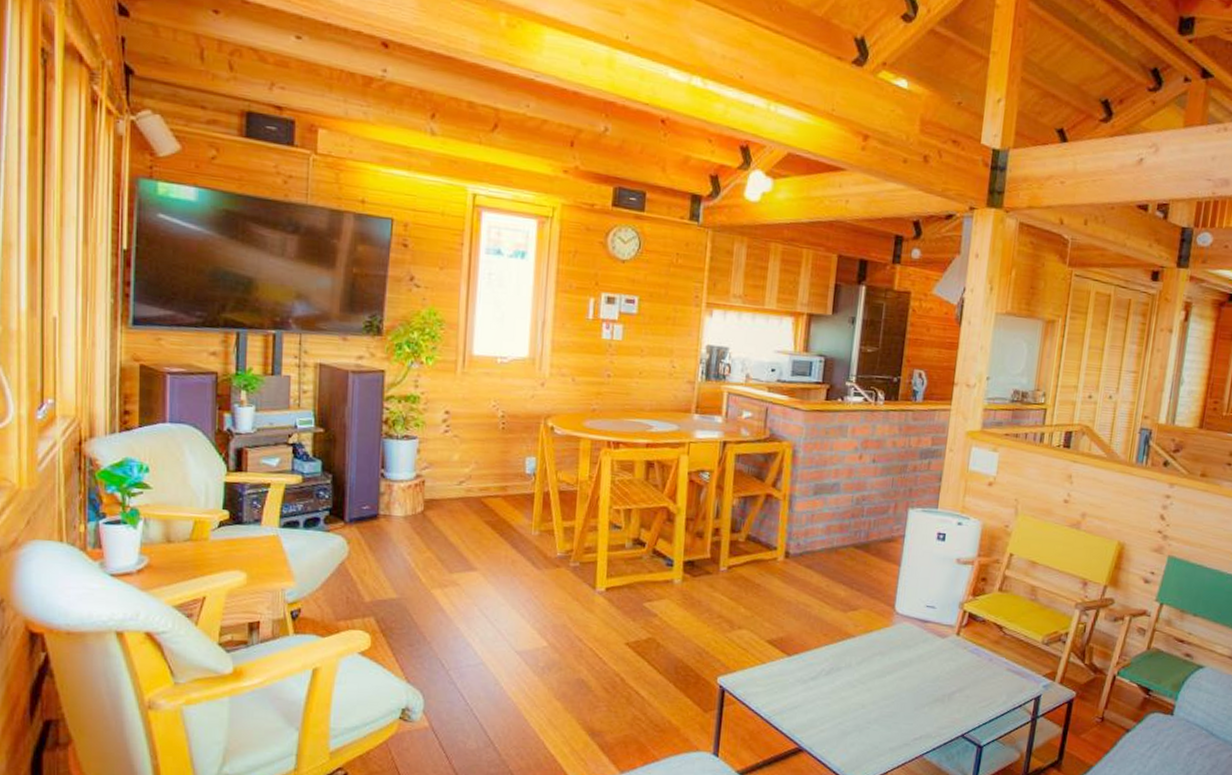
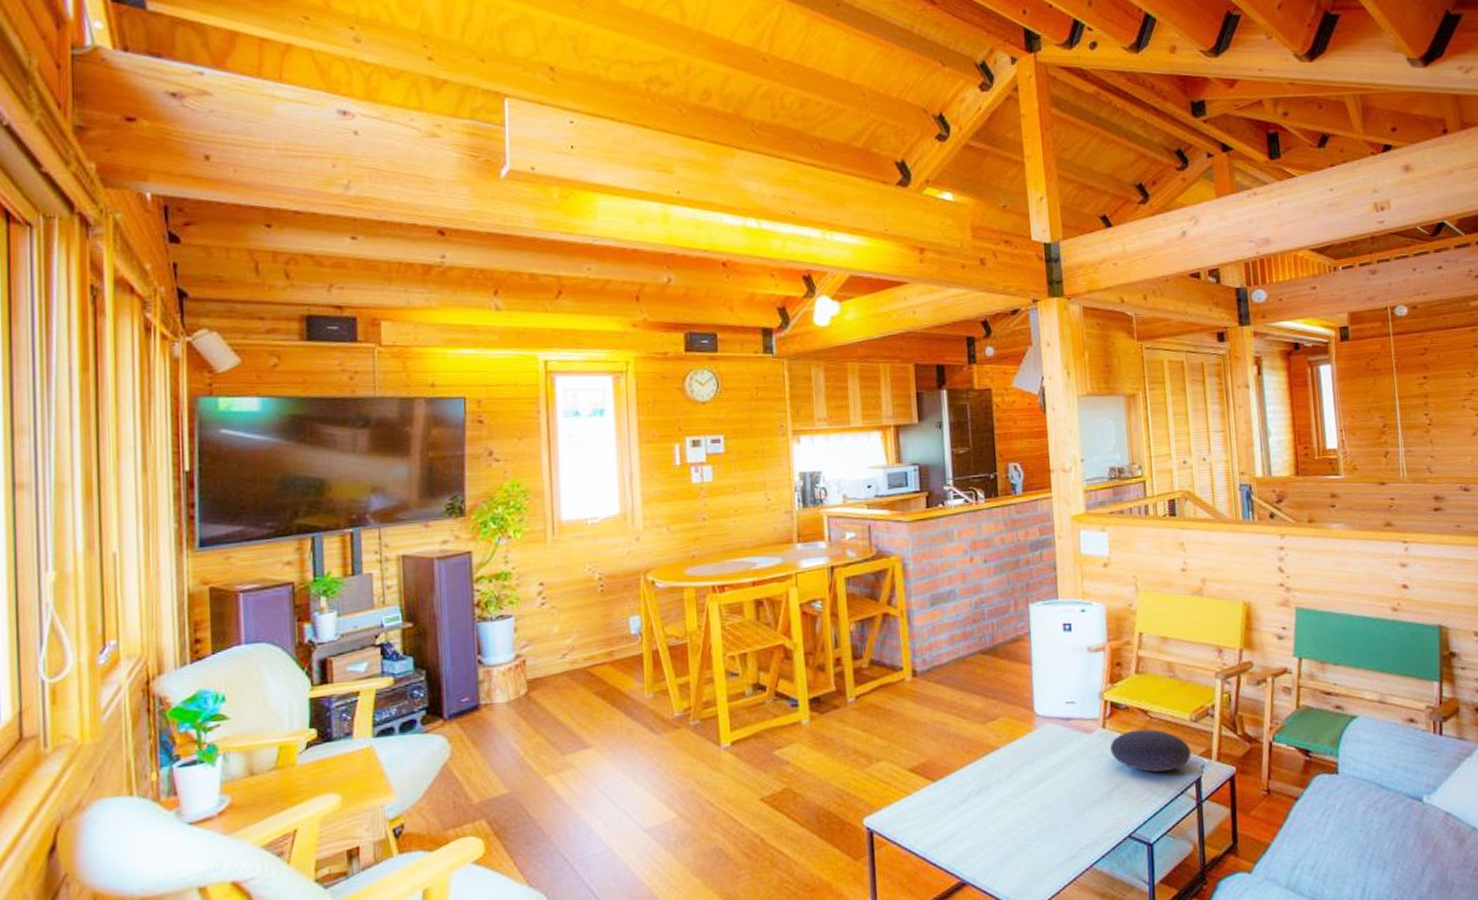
cushion: none [959,642,1037,685] -> present [1109,729,1192,773]

